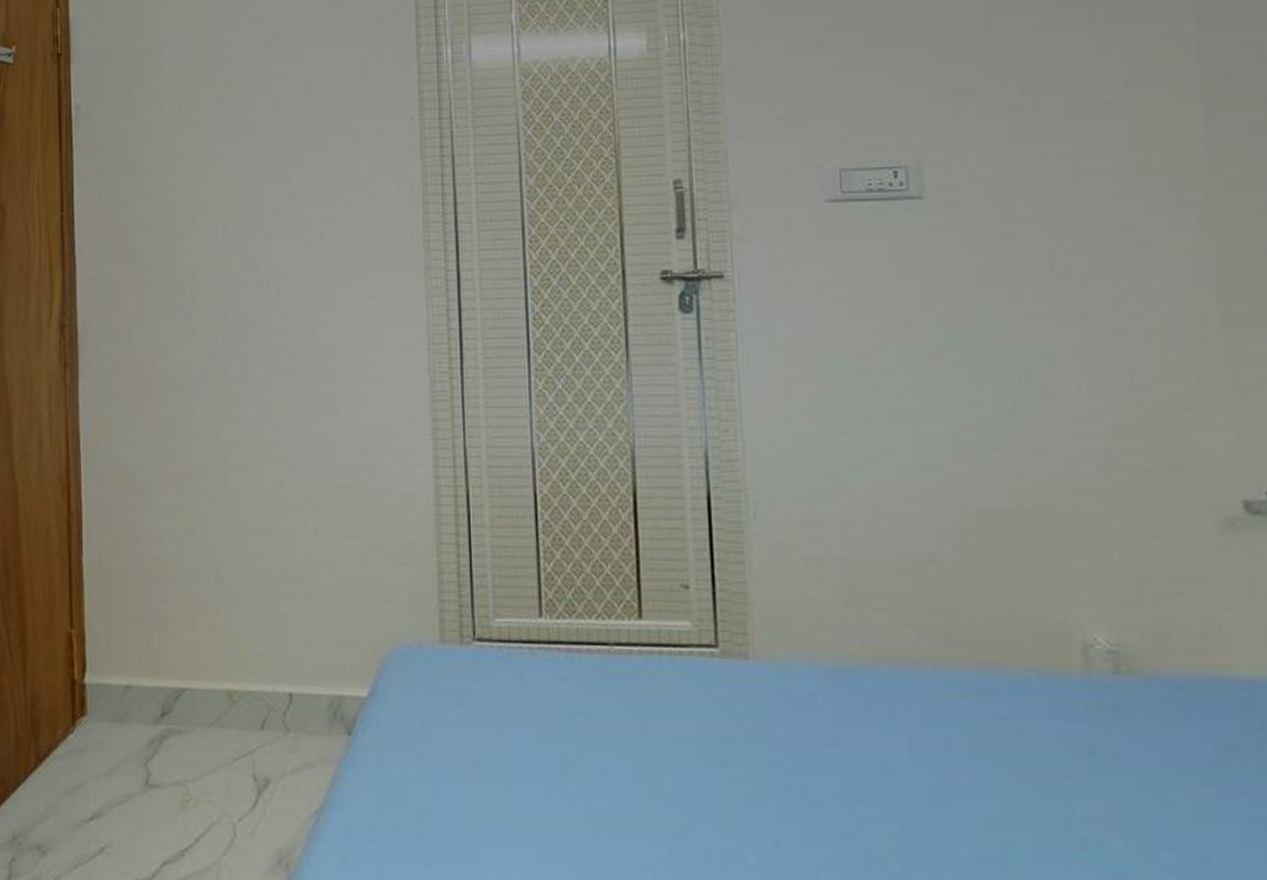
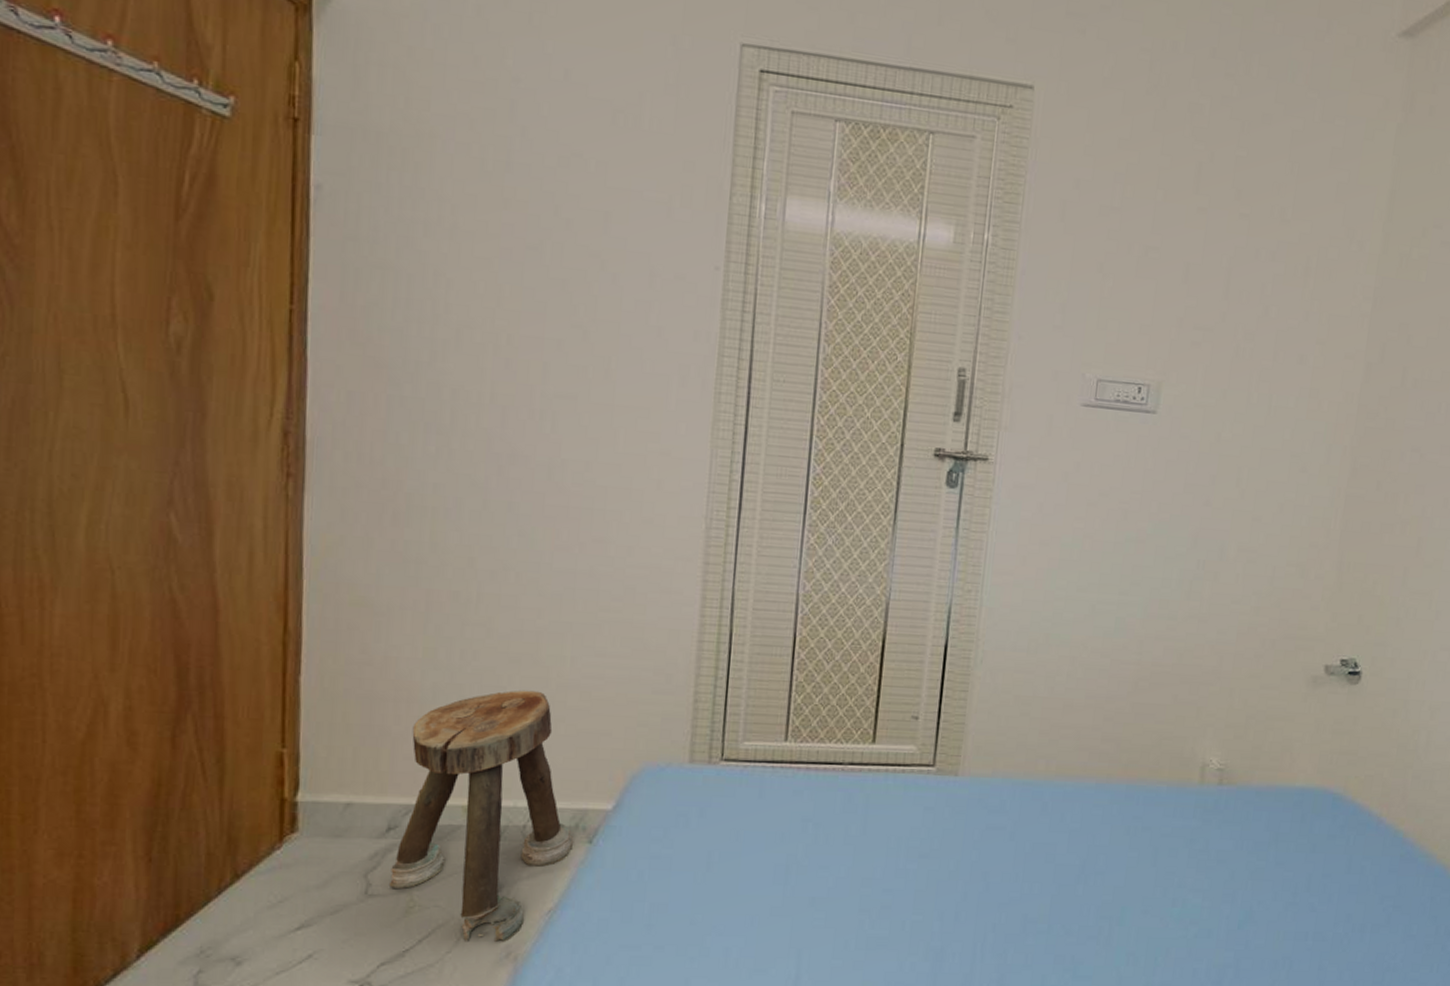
stool: none [167,564,333,846] -> present [390,690,574,942]

